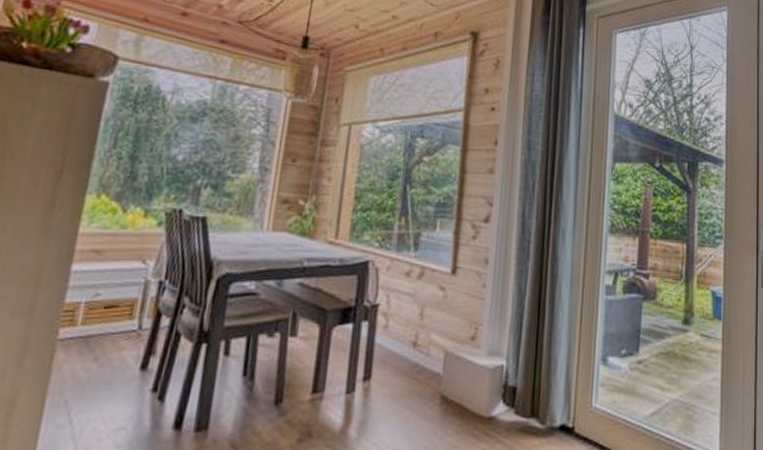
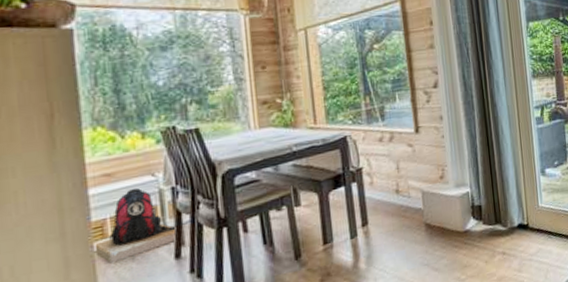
backpack: none [59,274,152,358] -> present [96,188,176,264]

